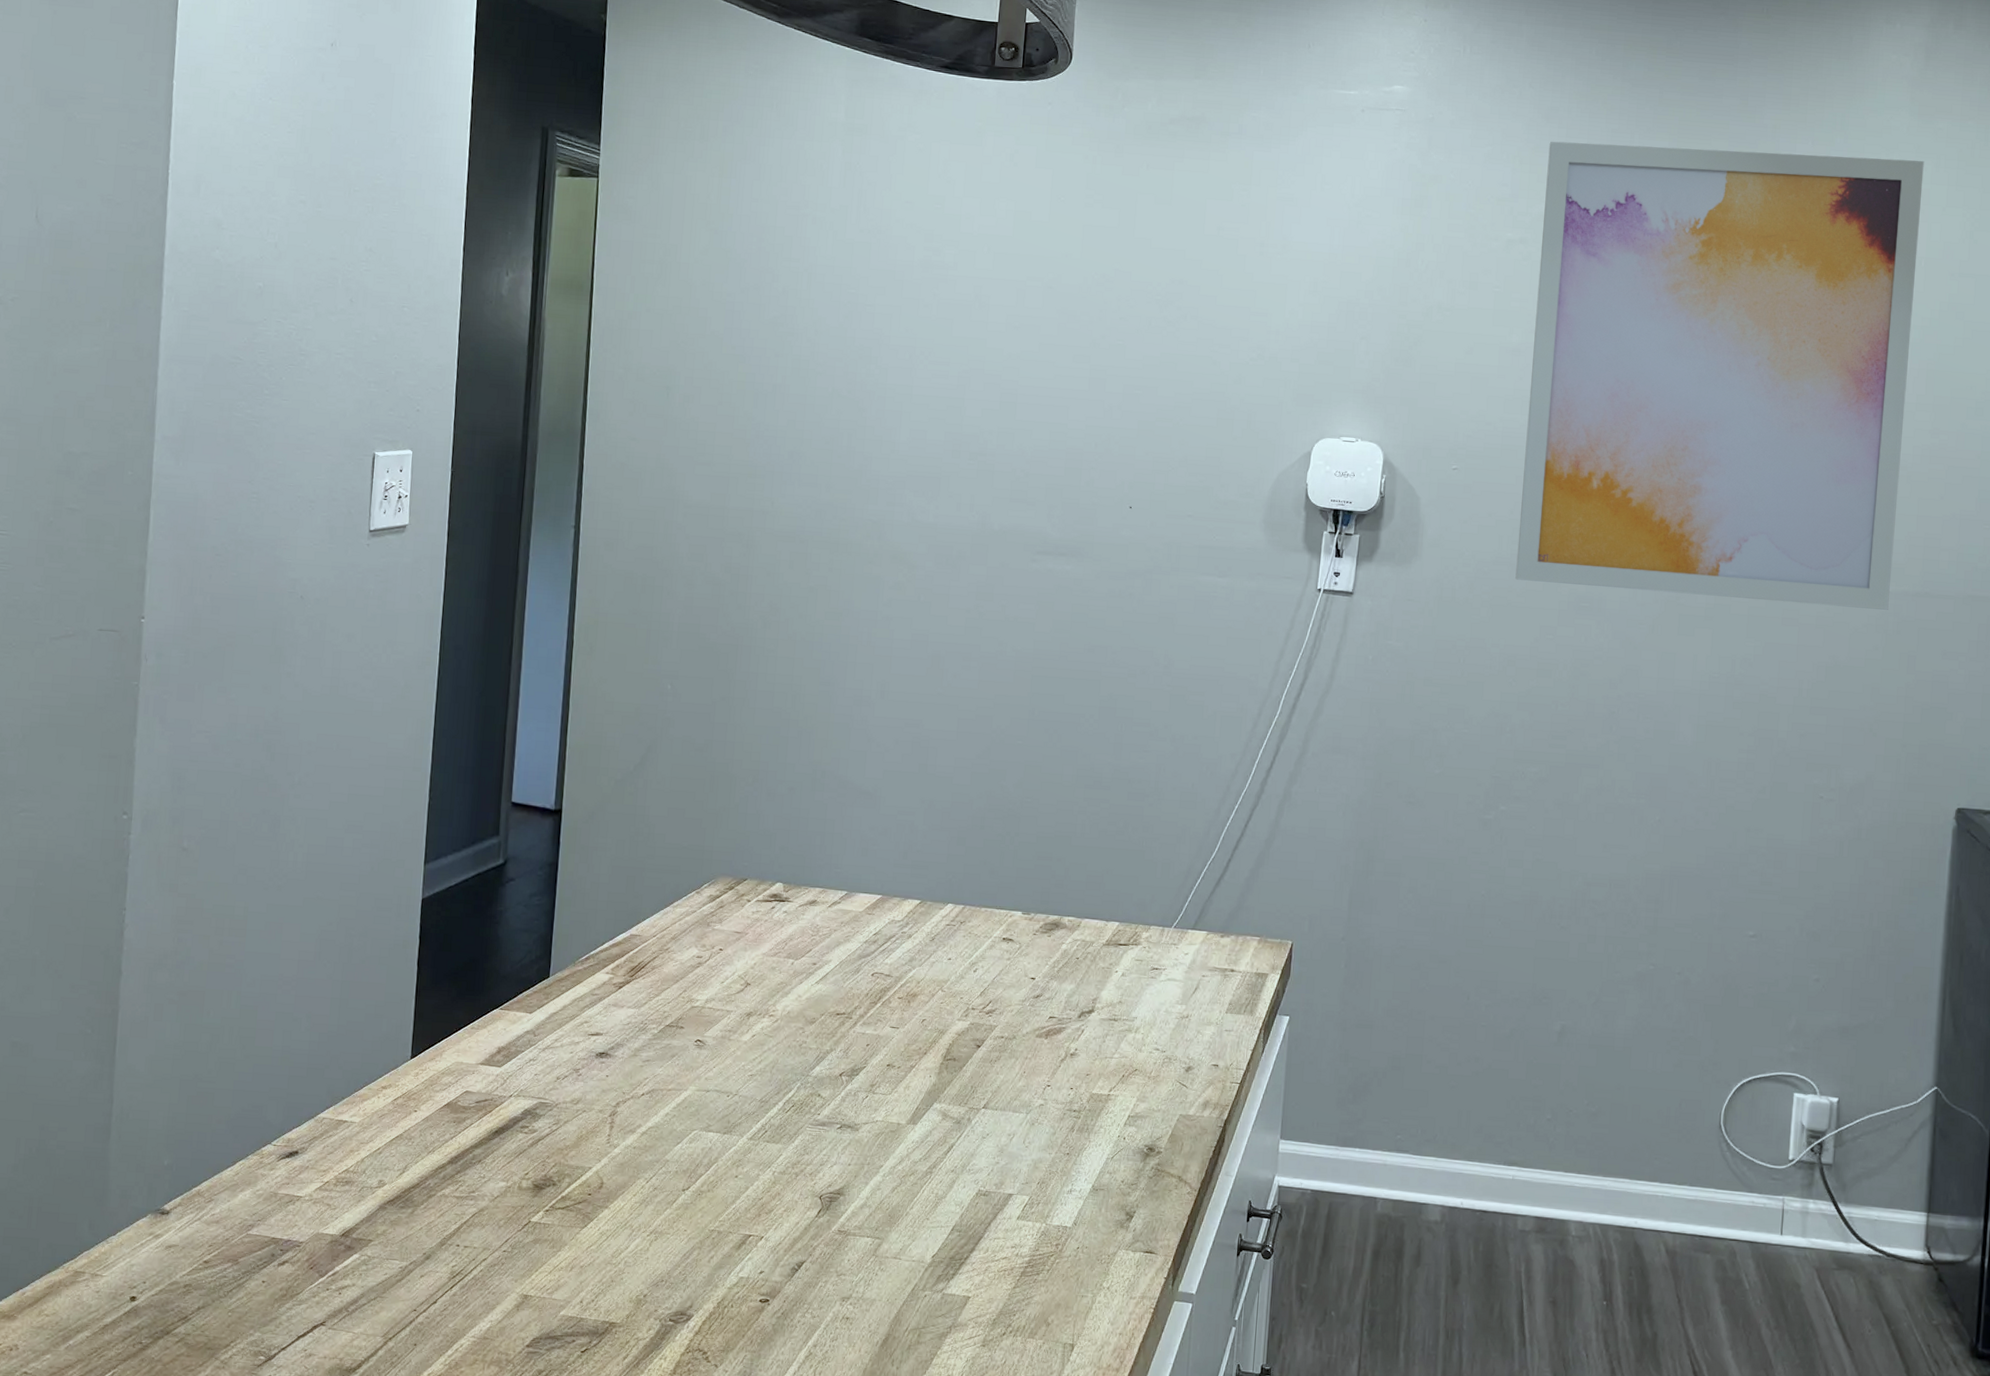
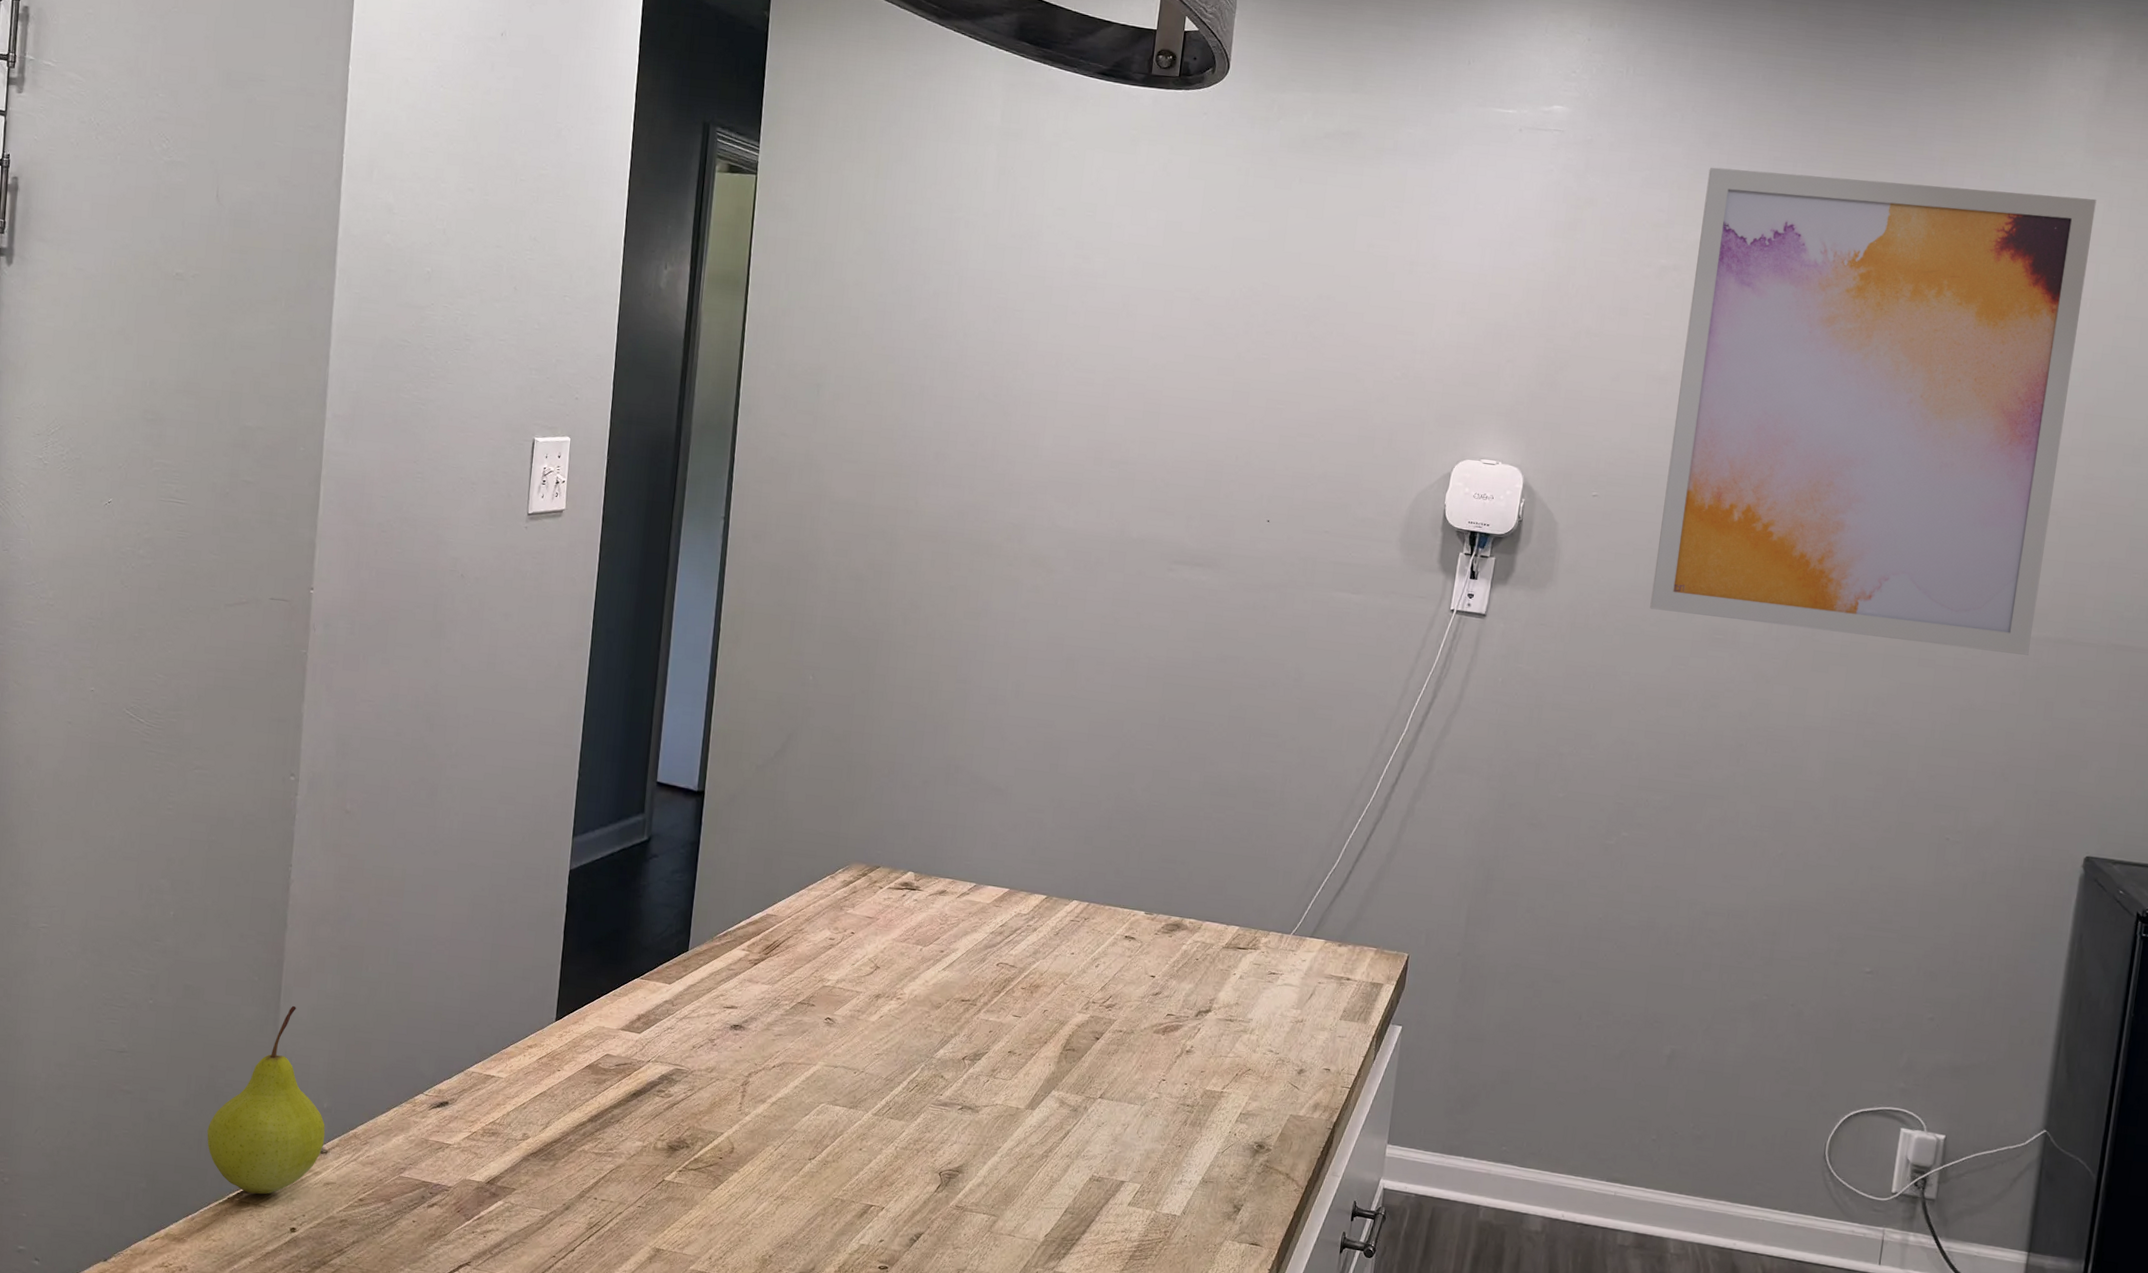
fruit: none [38,1057,167,1263] -> present [207,1005,326,1195]

